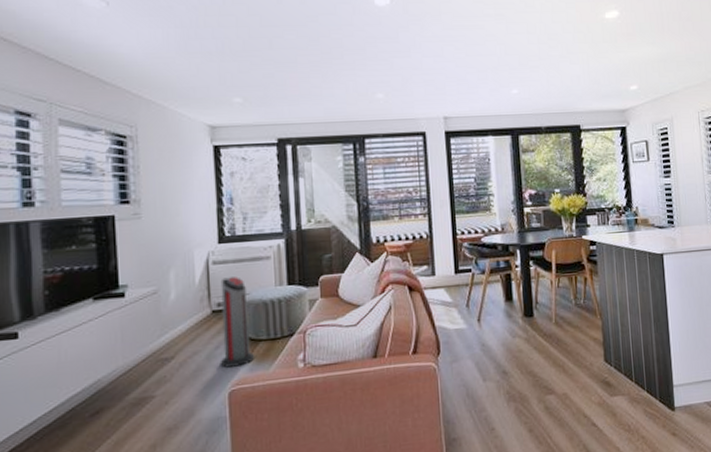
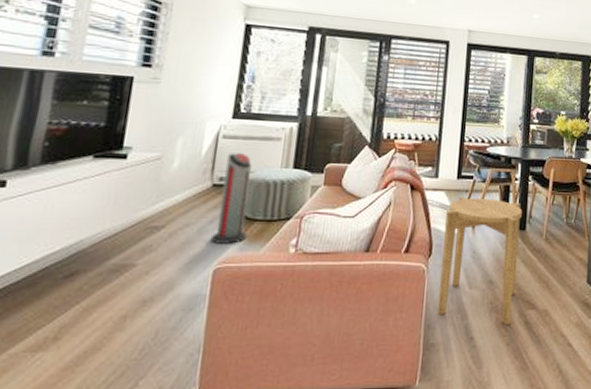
side table: none [449,289,531,412] -> present [438,197,522,324]

